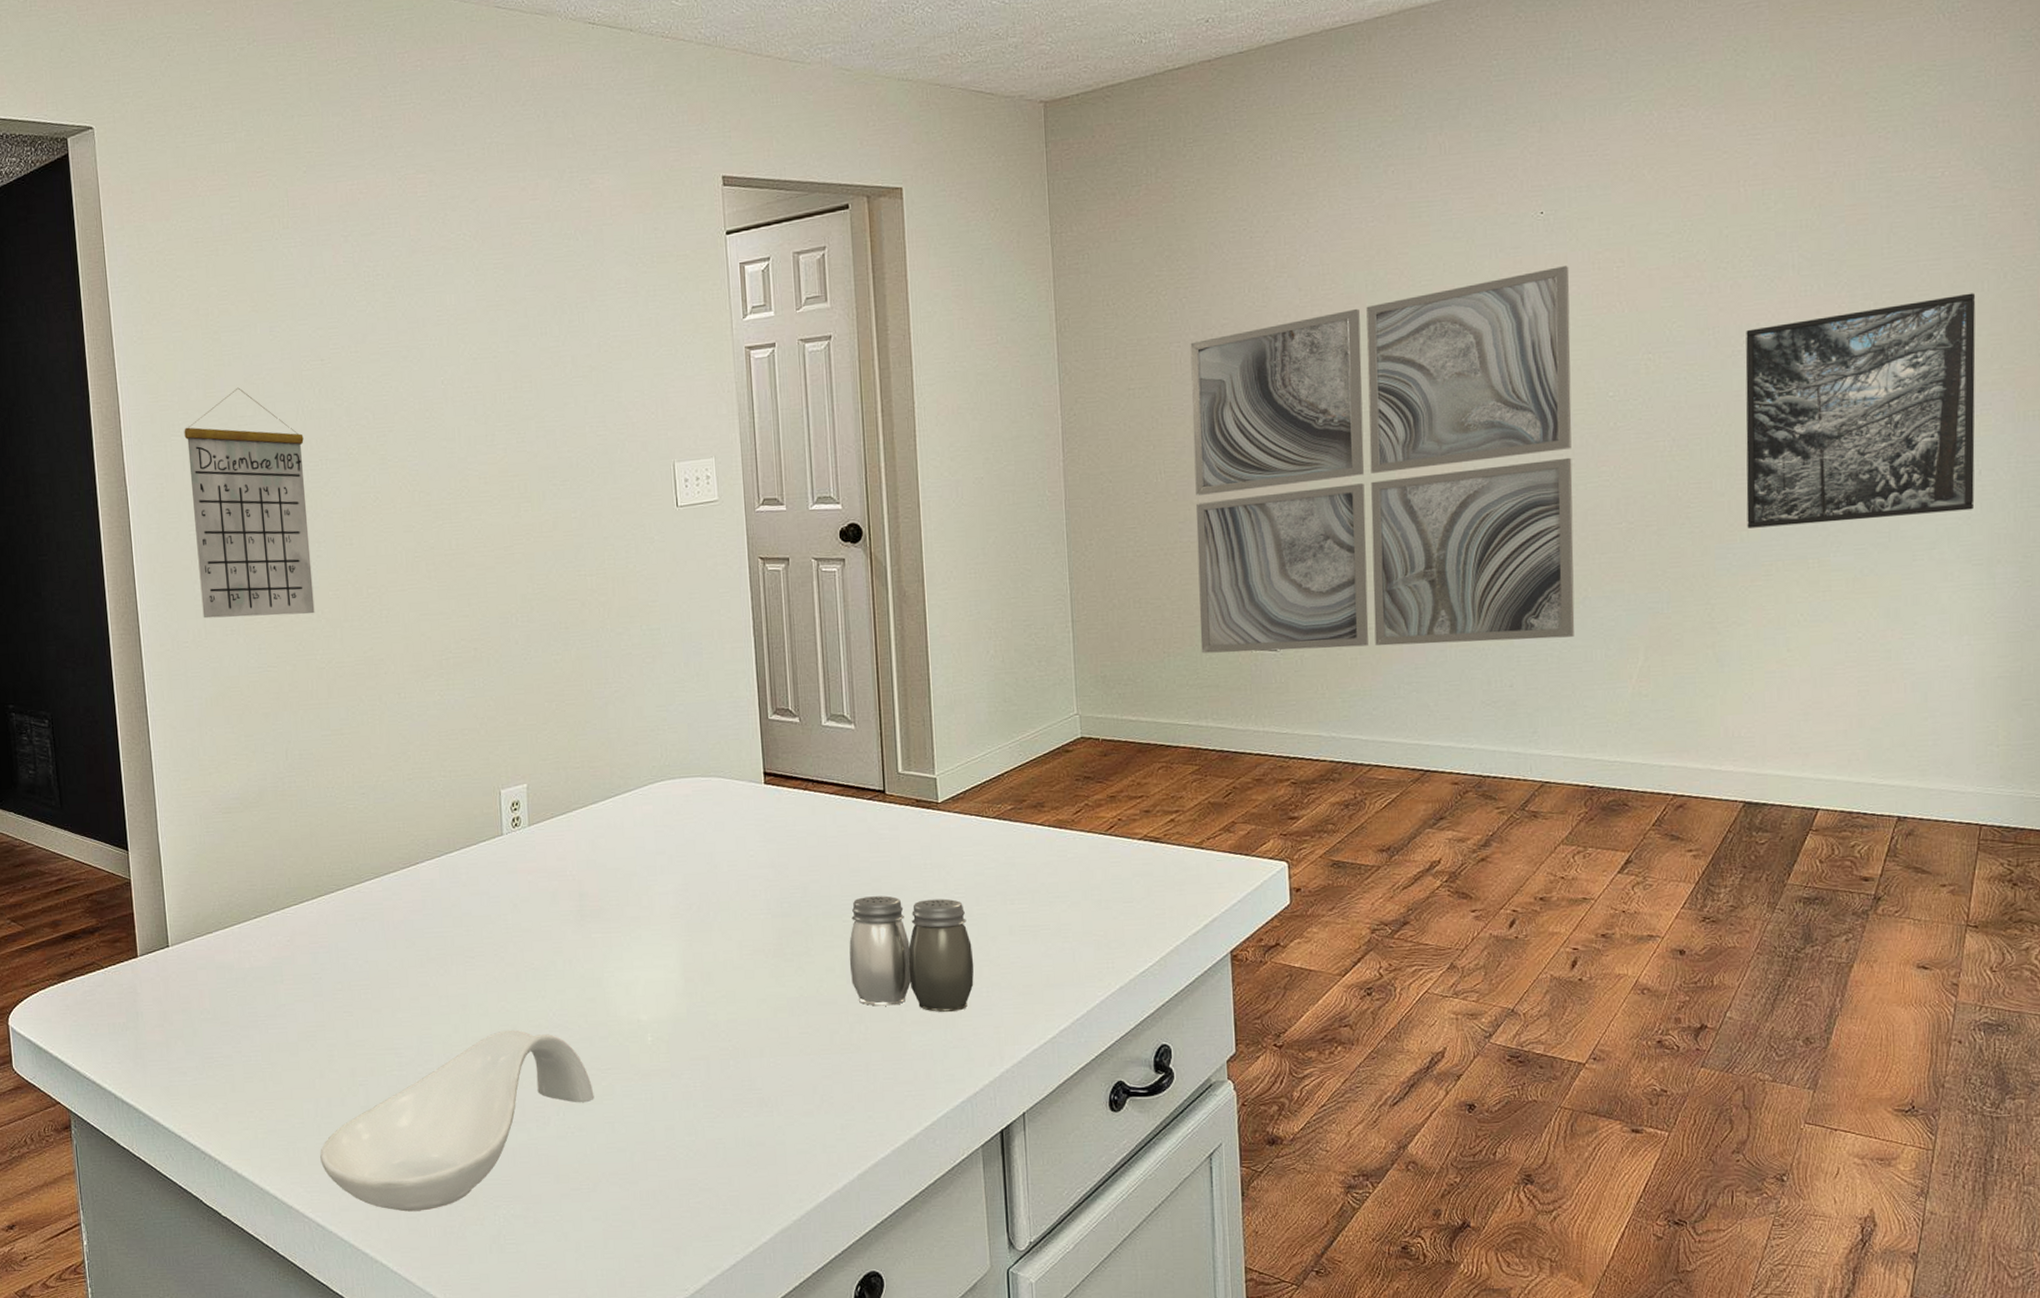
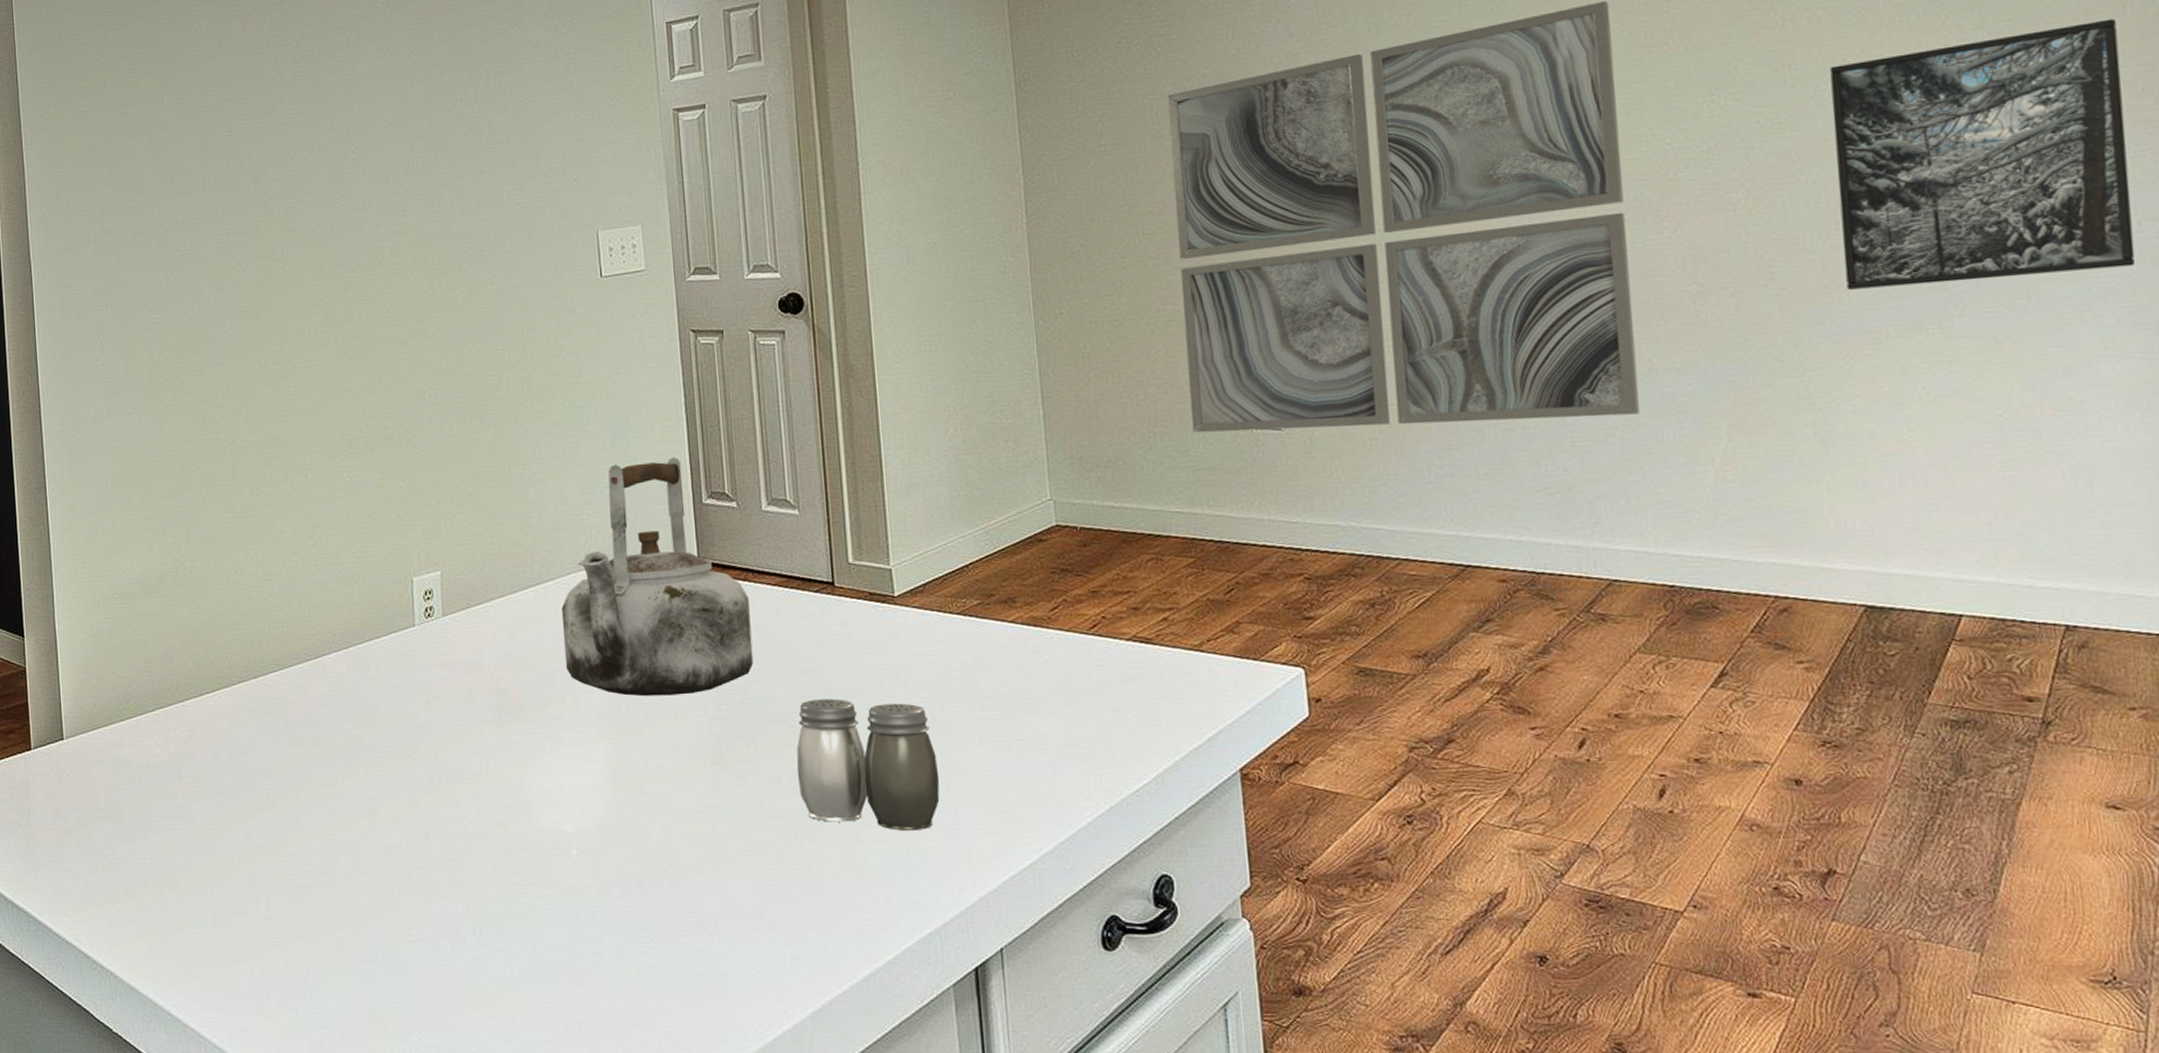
calendar: present [184,387,315,619] -> none [89,160,220,396]
spoon rest: present [320,1030,594,1212] -> none [218,838,514,1035]
kettle: none [638,676,812,897] -> present [561,457,754,697]

